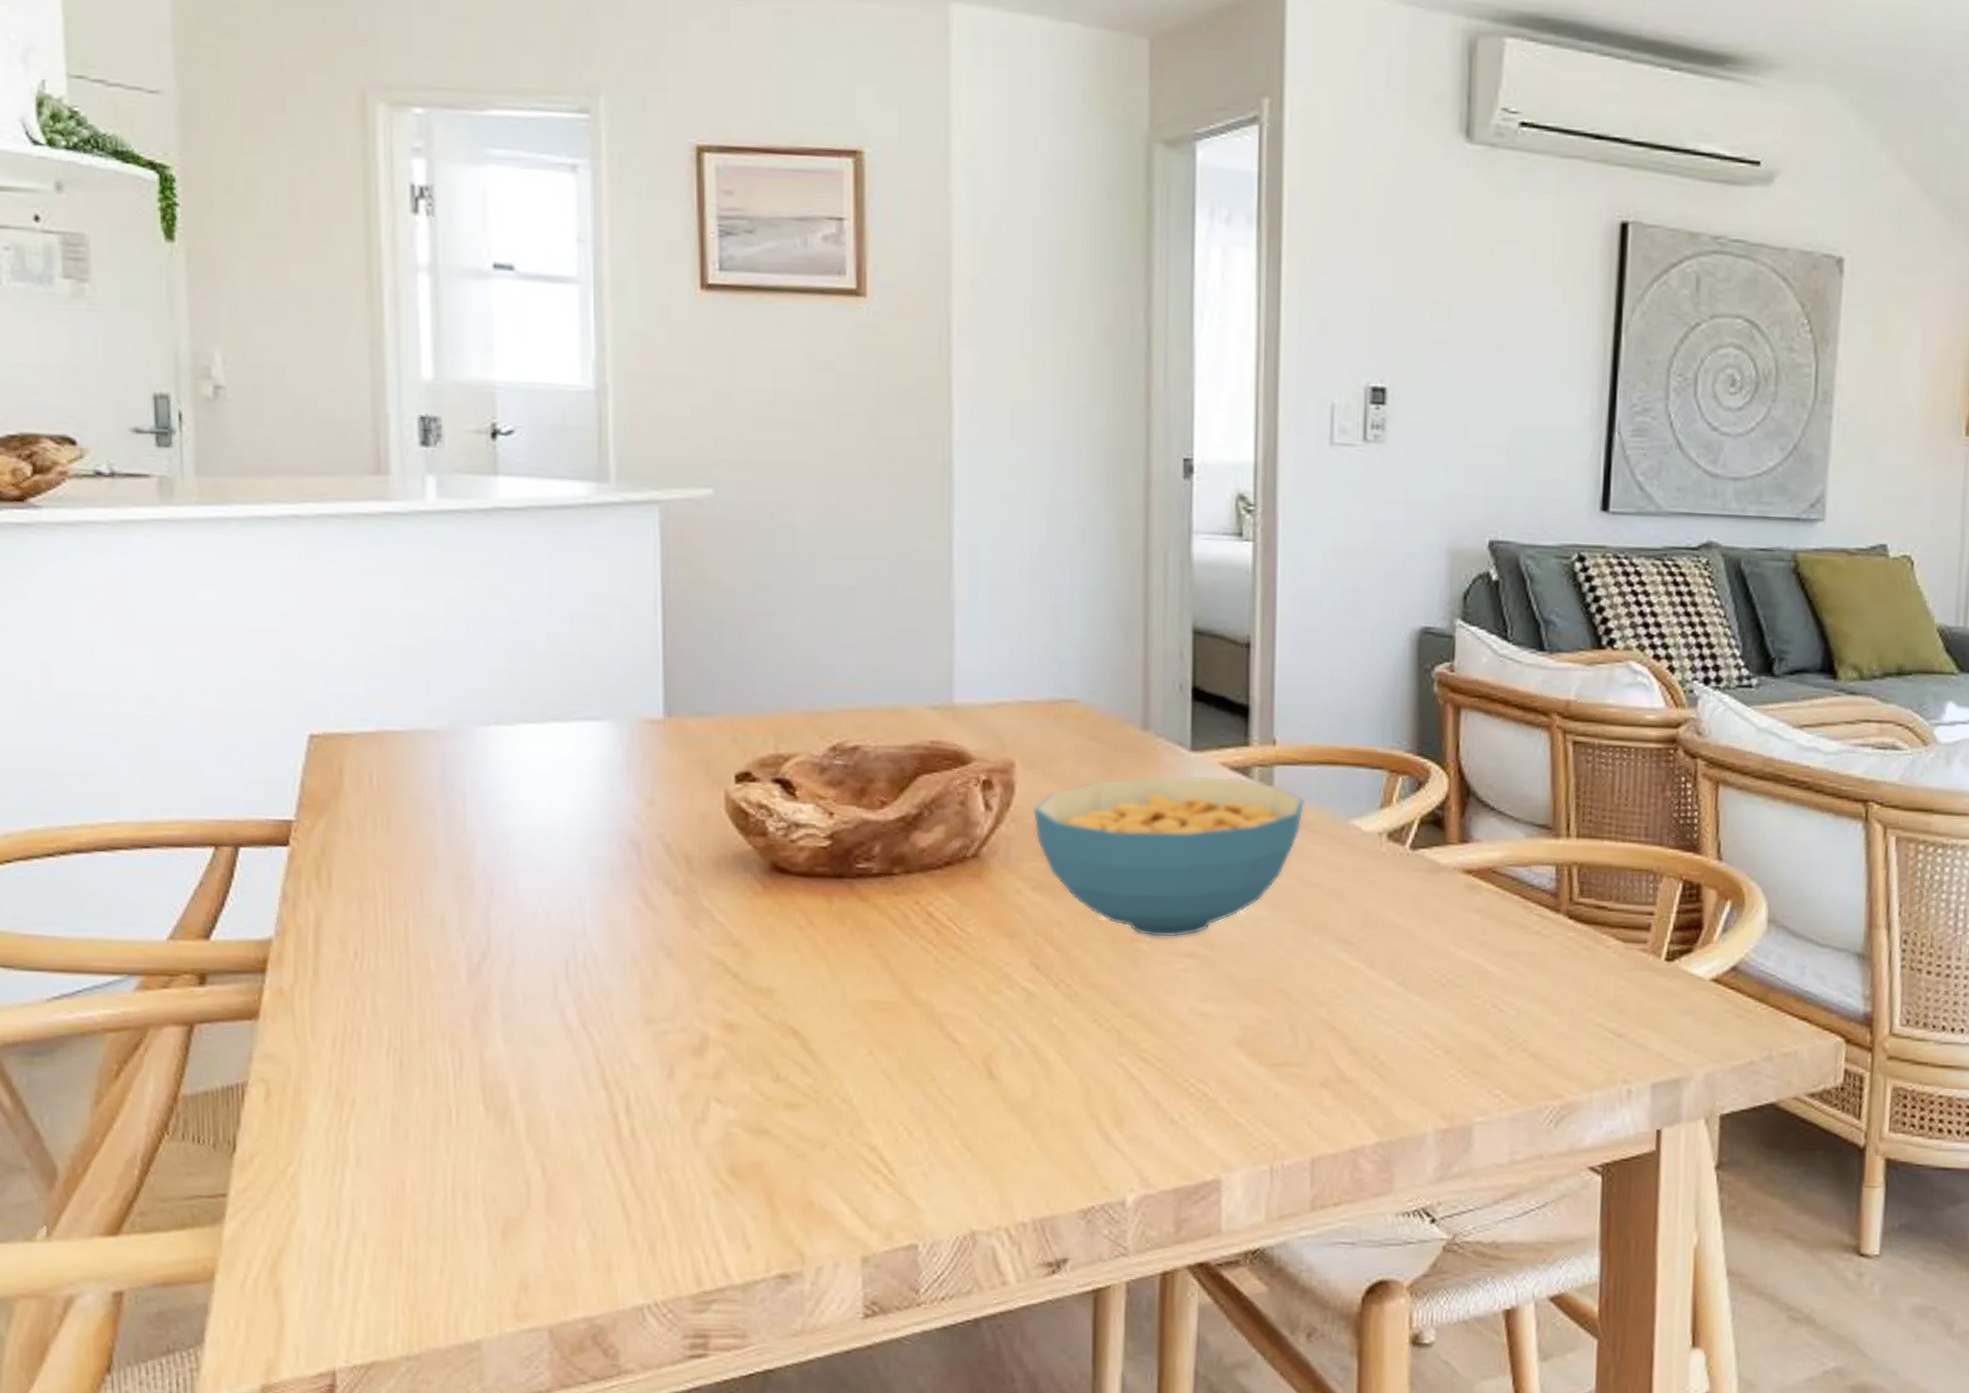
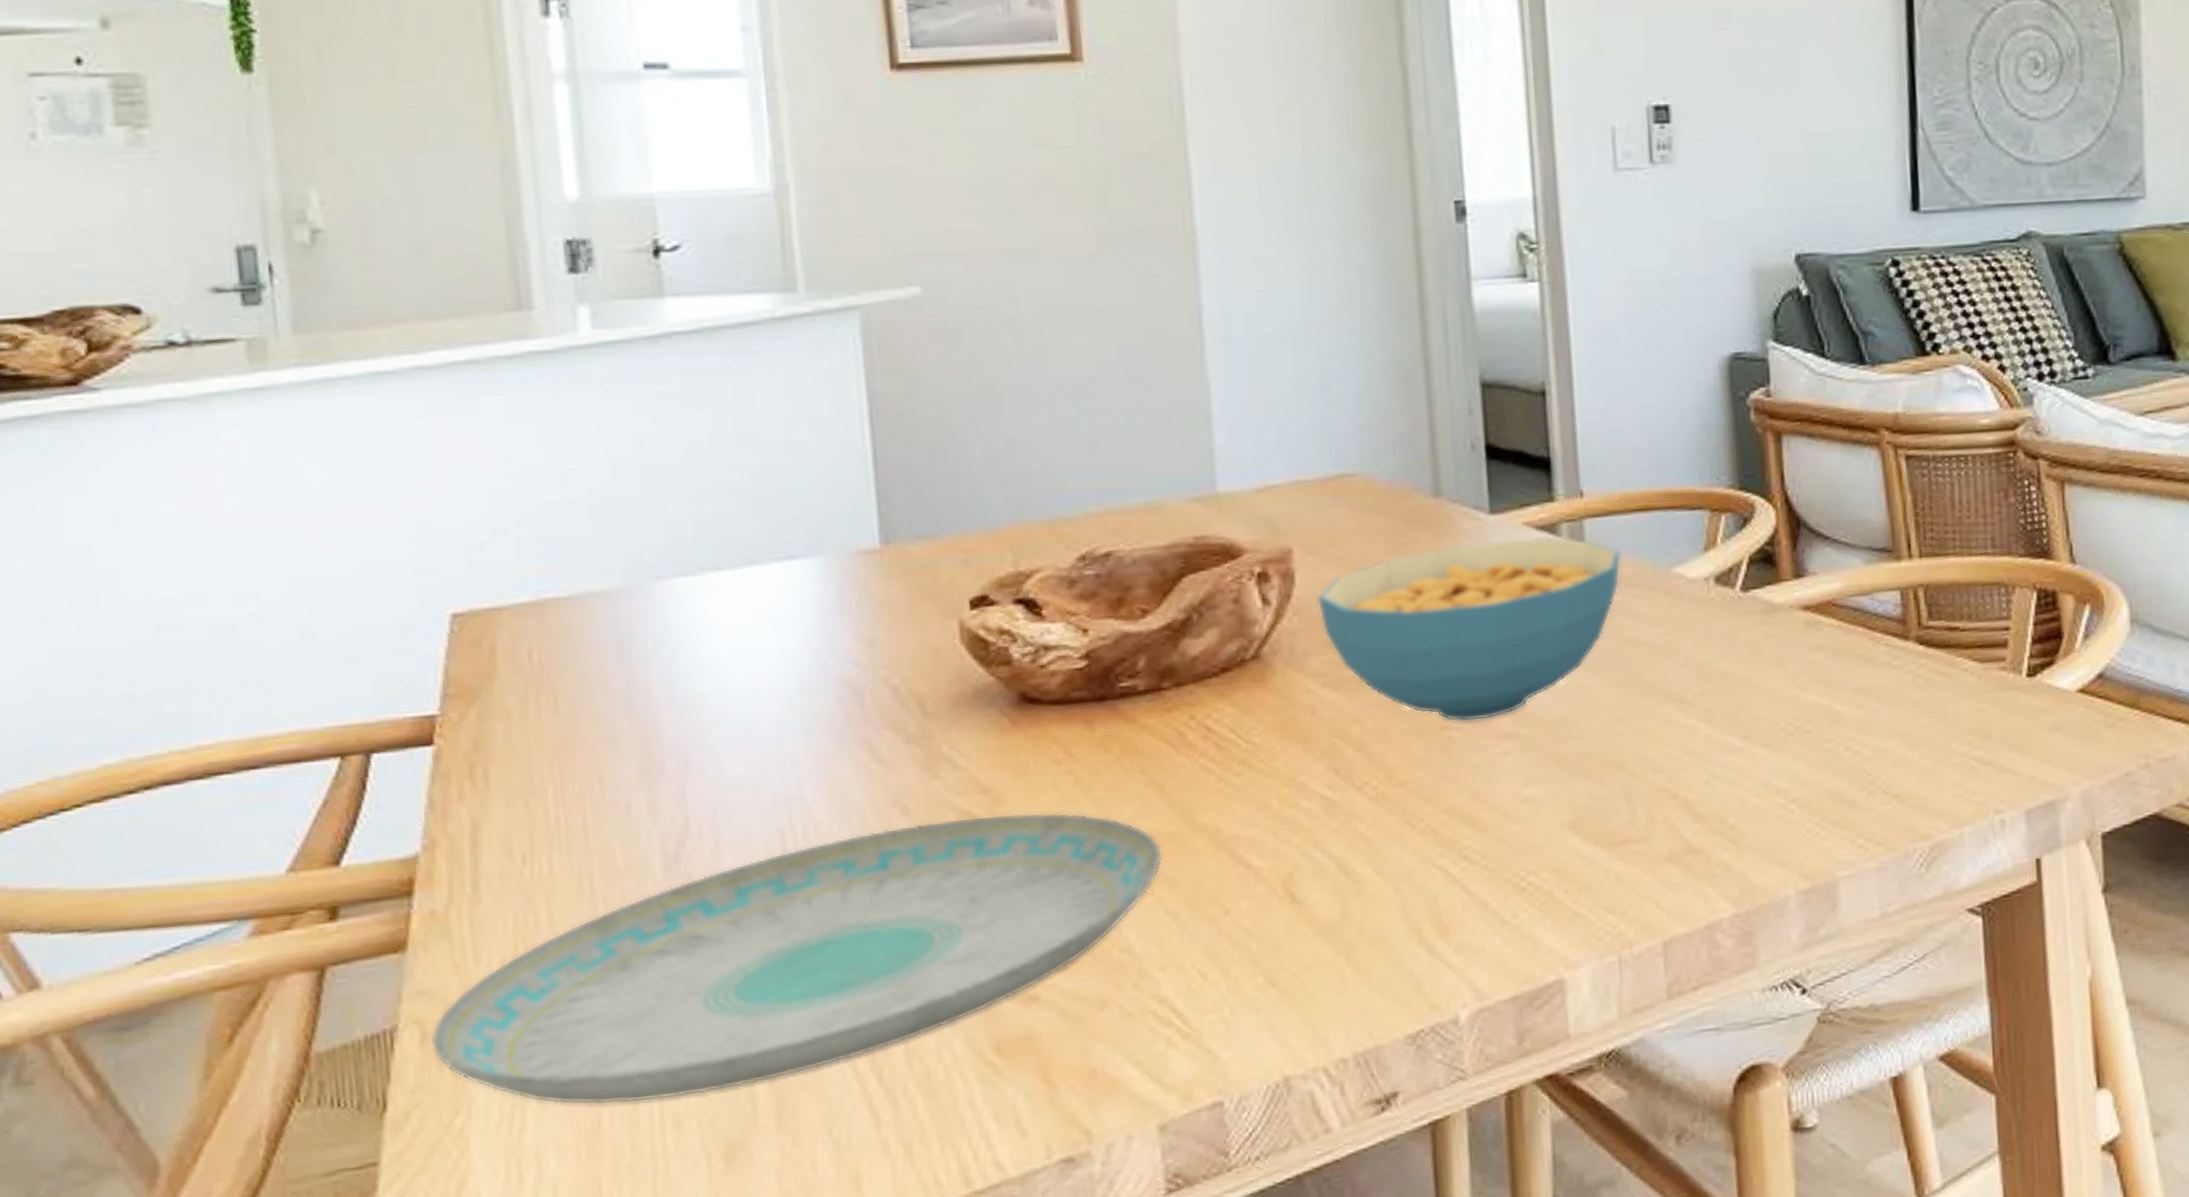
plate: none [273,965,883,1175] -> present [430,812,1163,1105]

